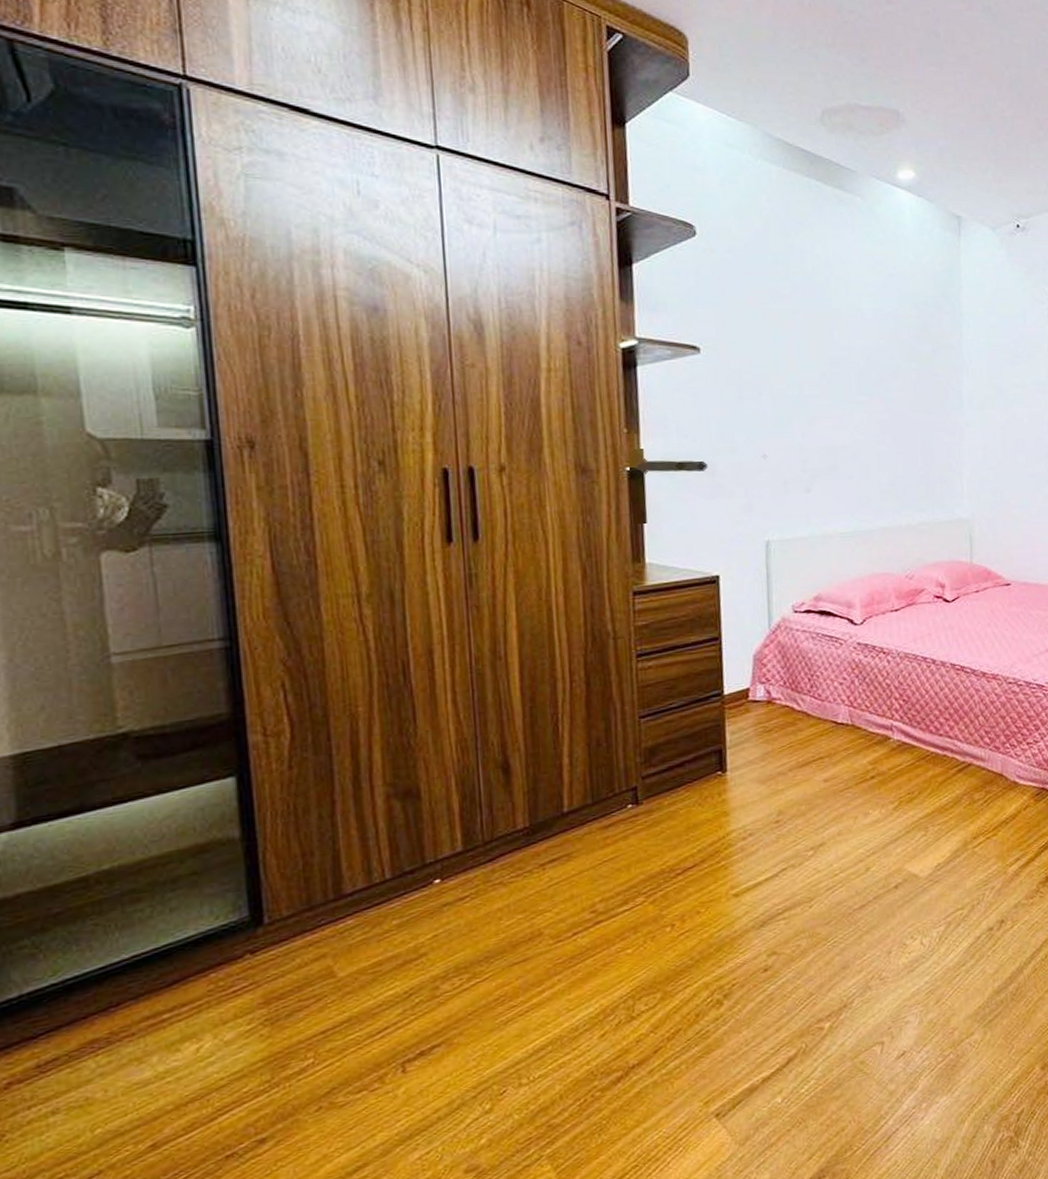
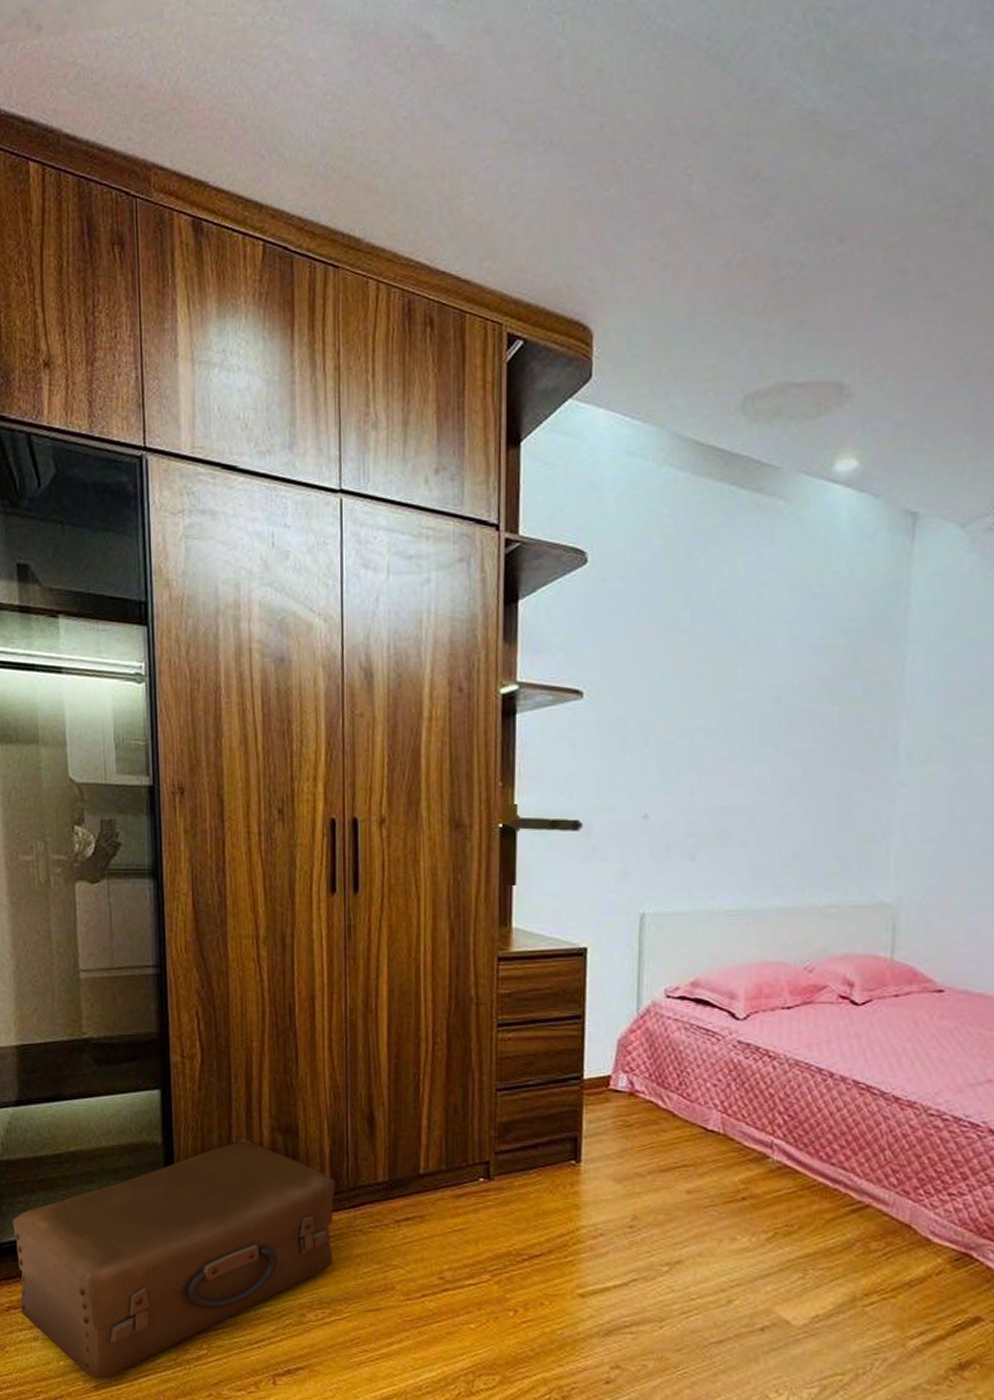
suitcase: none [12,813,470,1136] -> present [13,1140,336,1379]

